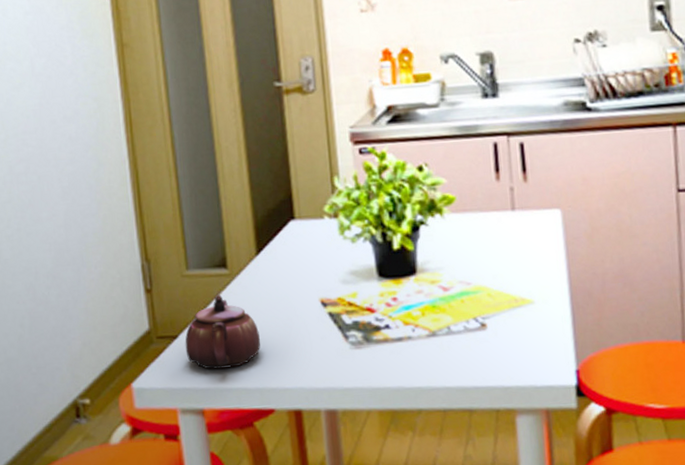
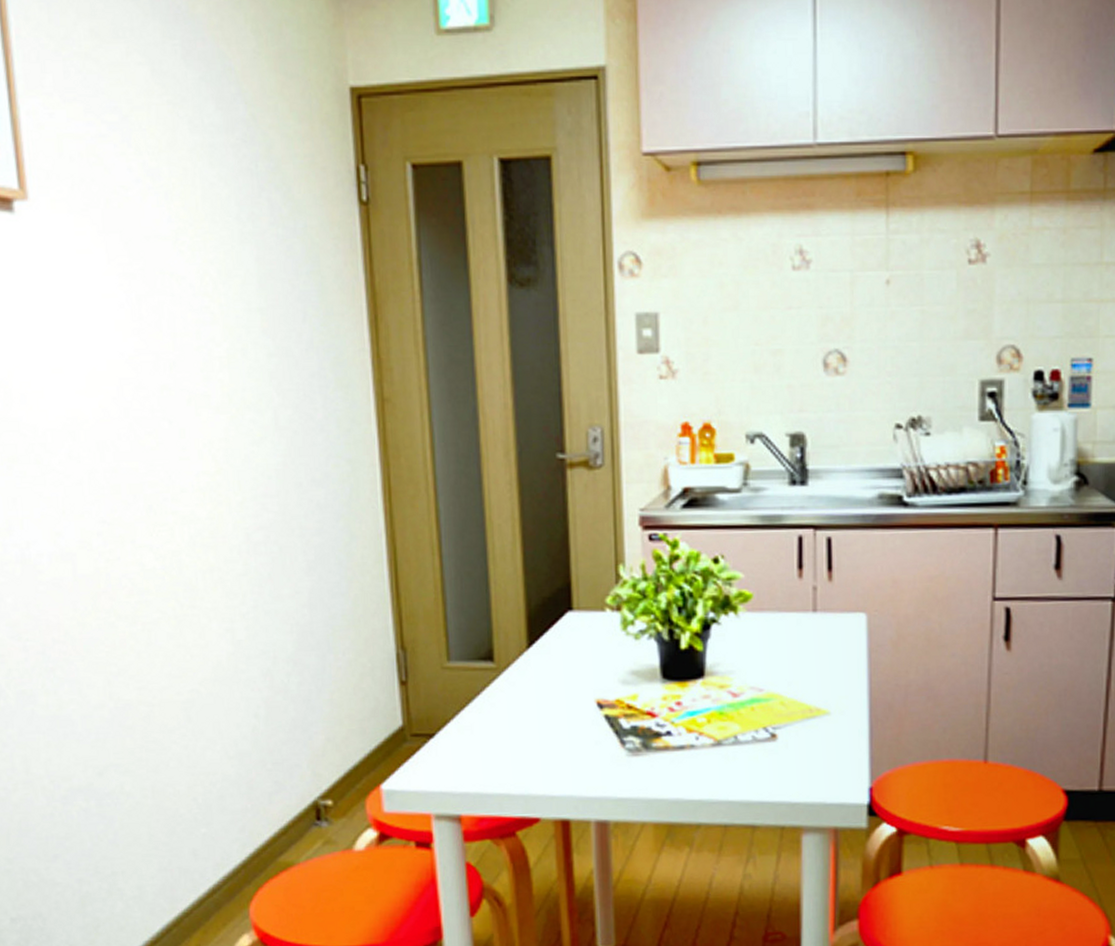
teapot: present [185,293,261,370] -> none [442,689,528,773]

